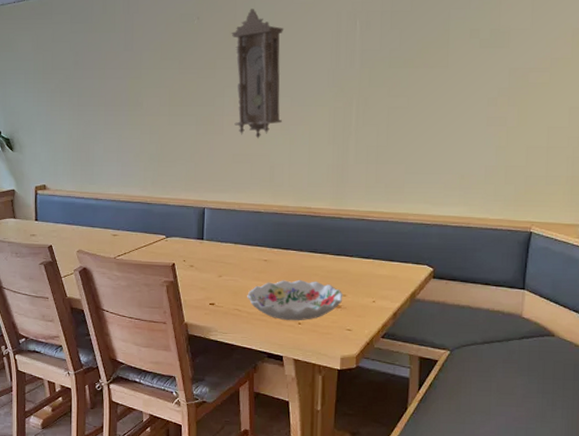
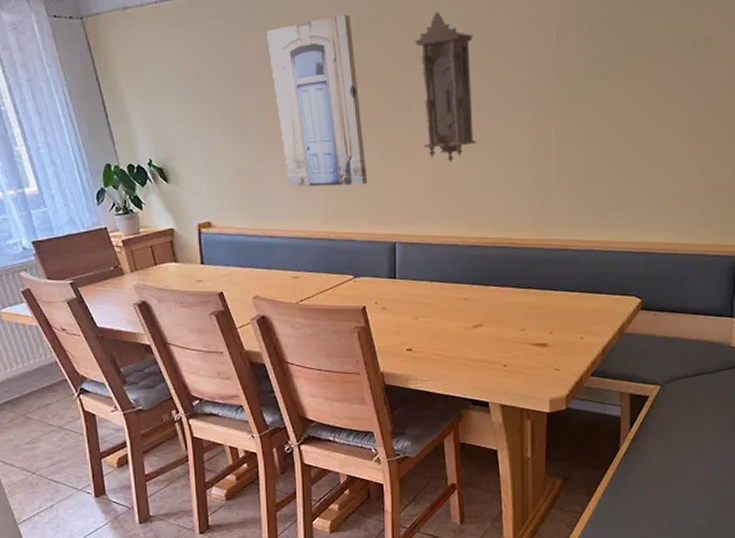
wall art: none [104,11,183,158] -> present [267,14,368,188]
decorative bowl: present [247,279,343,321] -> none [447,317,550,364]

